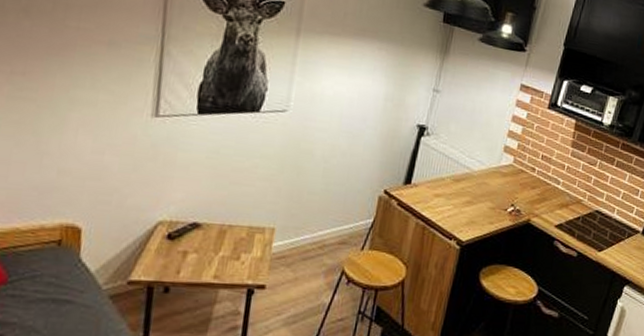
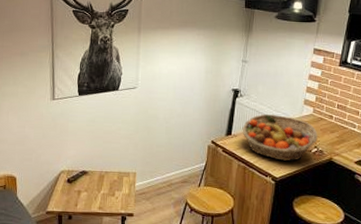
fruit basket: none [425,160,517,222] -> present [242,114,318,161]

